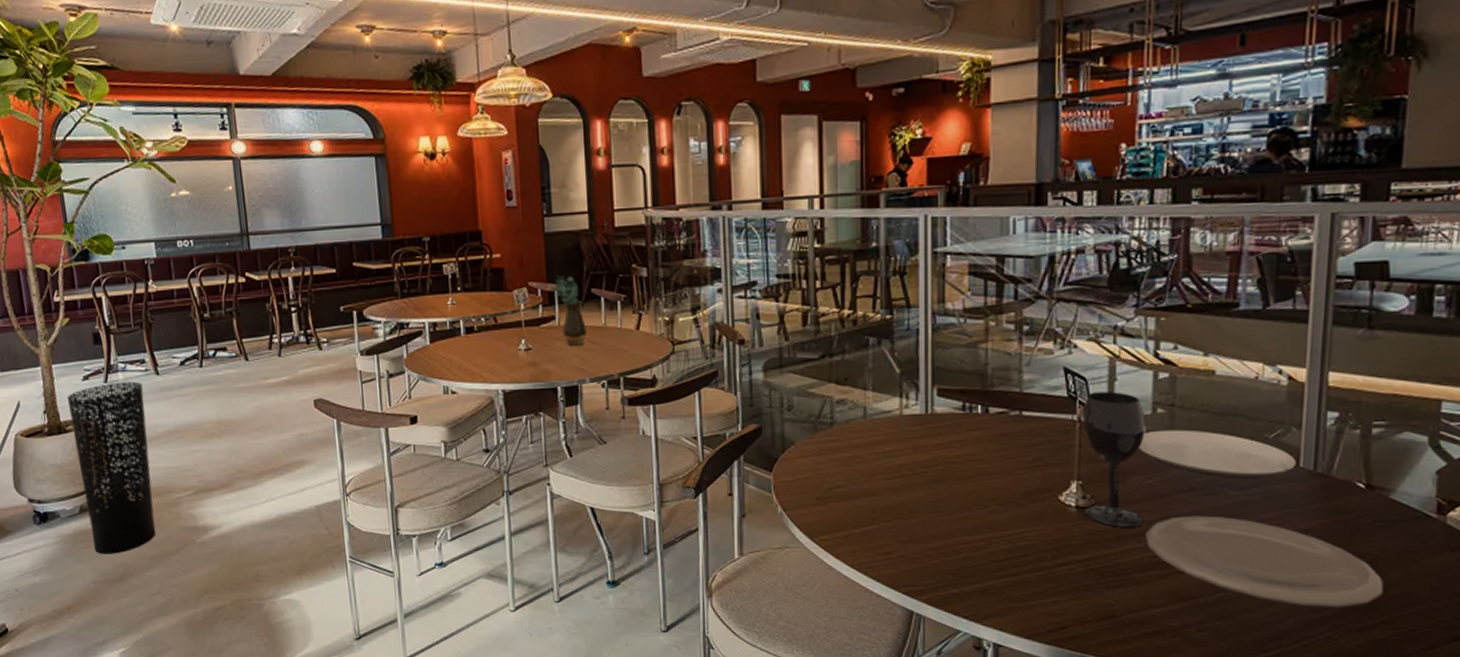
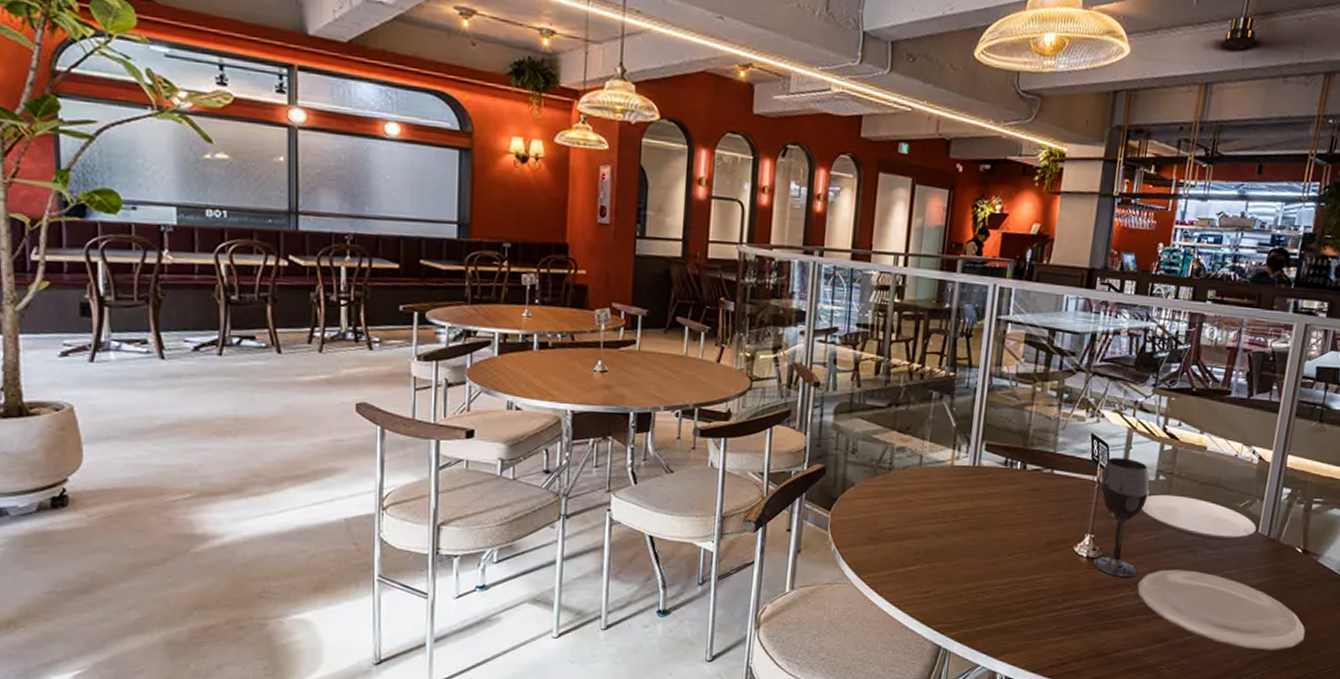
umbrella stand: present [68,381,156,554] -> none [36,362,141,561]
vase: present [554,274,587,346] -> none [639,299,667,373]

